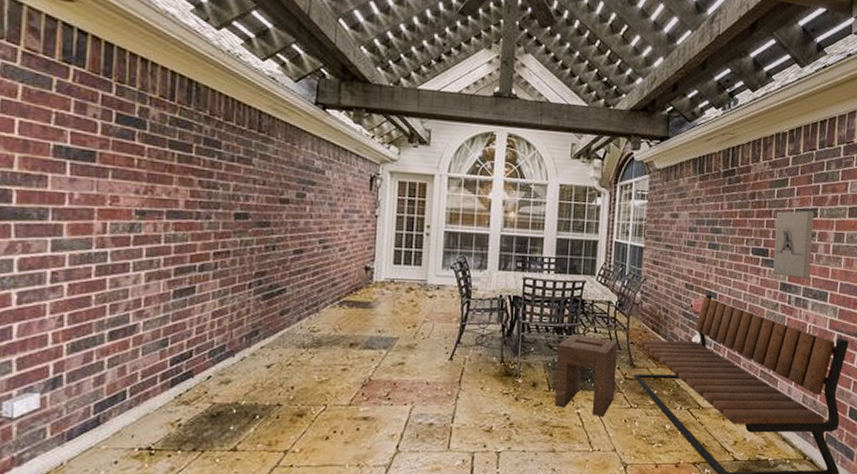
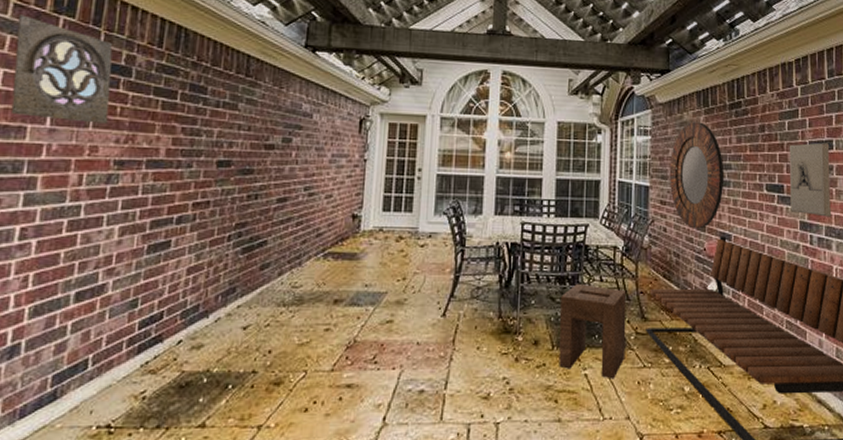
wall ornament: none [27,63,127,175] -> present [10,14,113,124]
home mirror: none [662,187,715,288] -> present [669,121,725,229]

